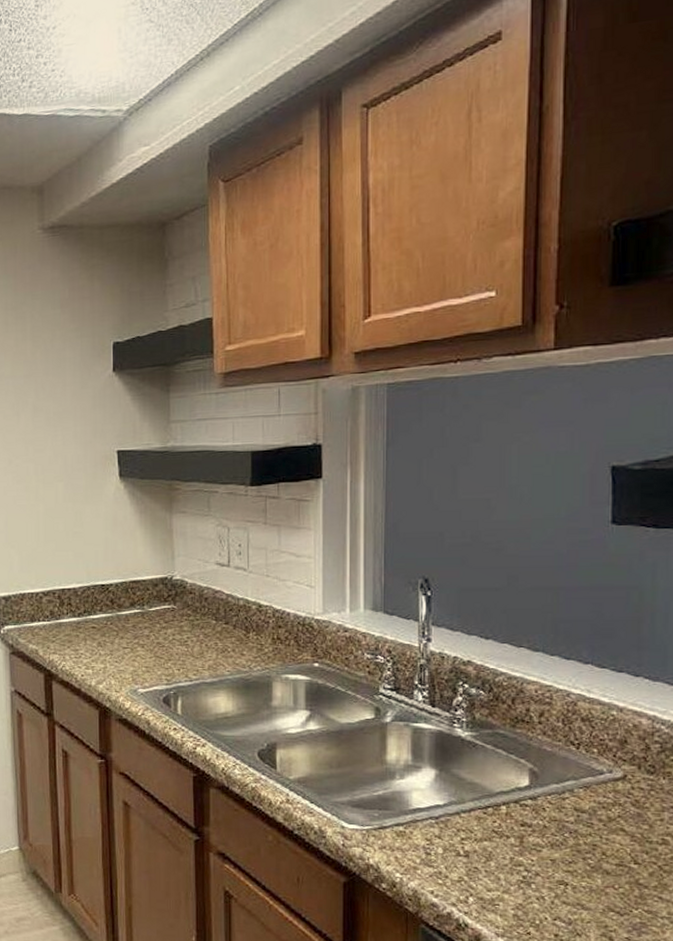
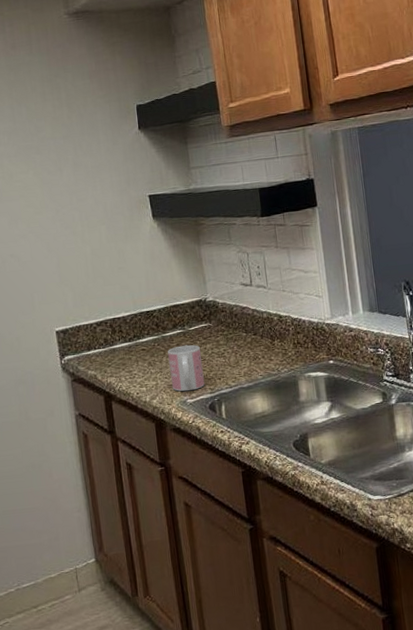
mug: none [121,627,161,680] -> present [167,344,205,392]

